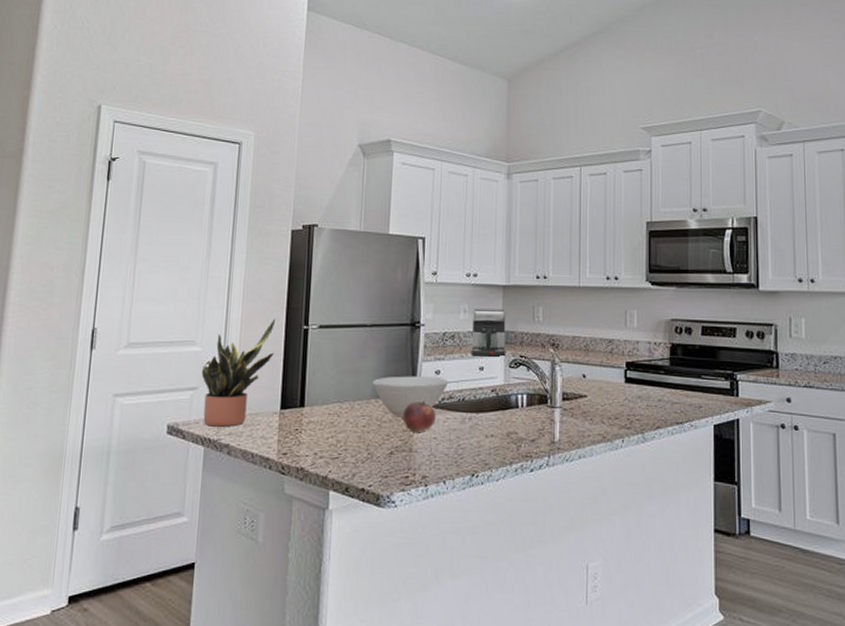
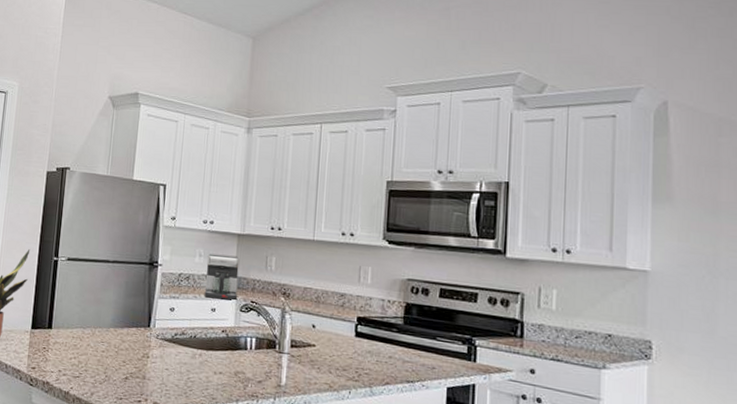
bowl: present [372,376,449,418] -> none [112,309,182,348]
fruit: present [402,401,436,432] -> none [138,334,169,362]

